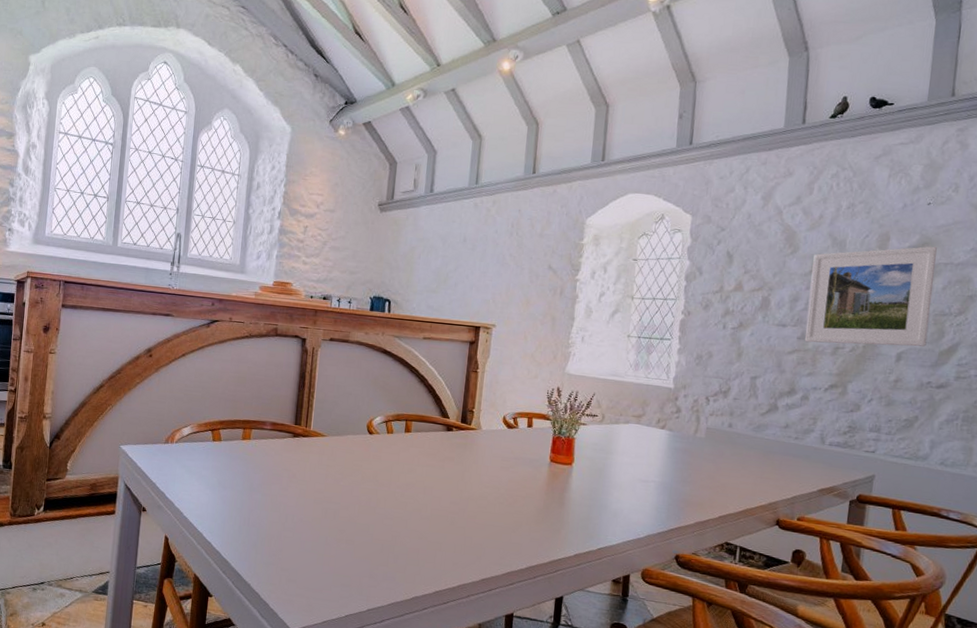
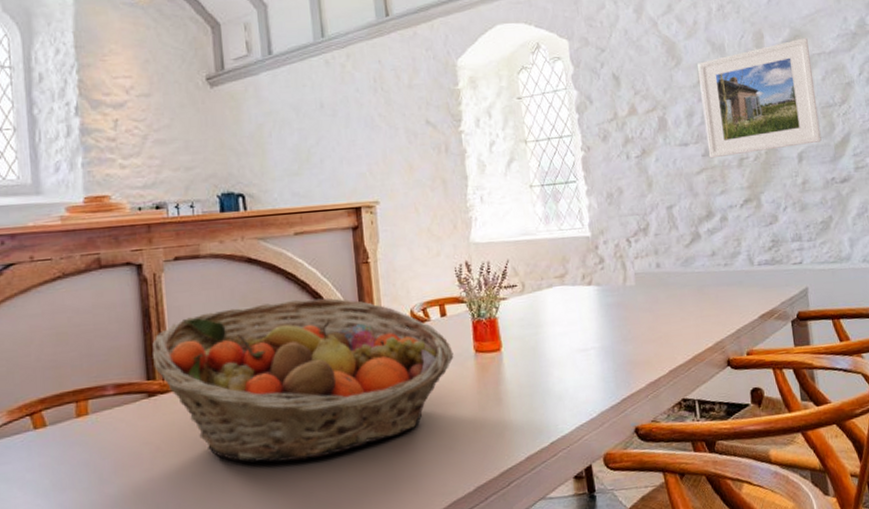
fruit basket: none [301,384,532,513] -> present [152,297,454,463]

